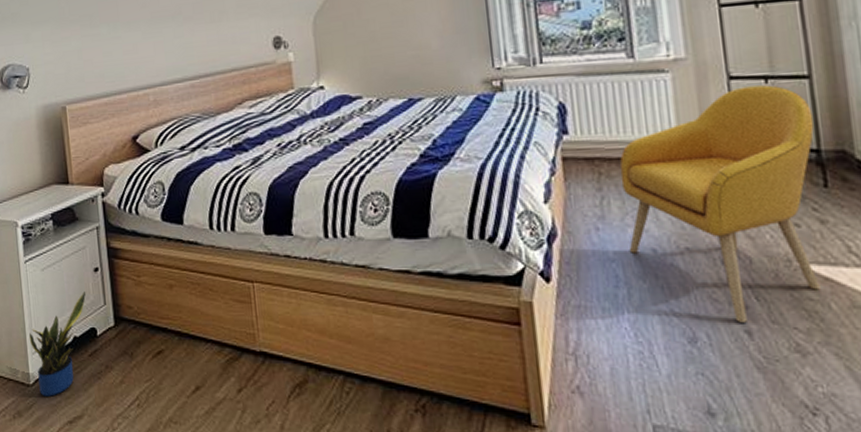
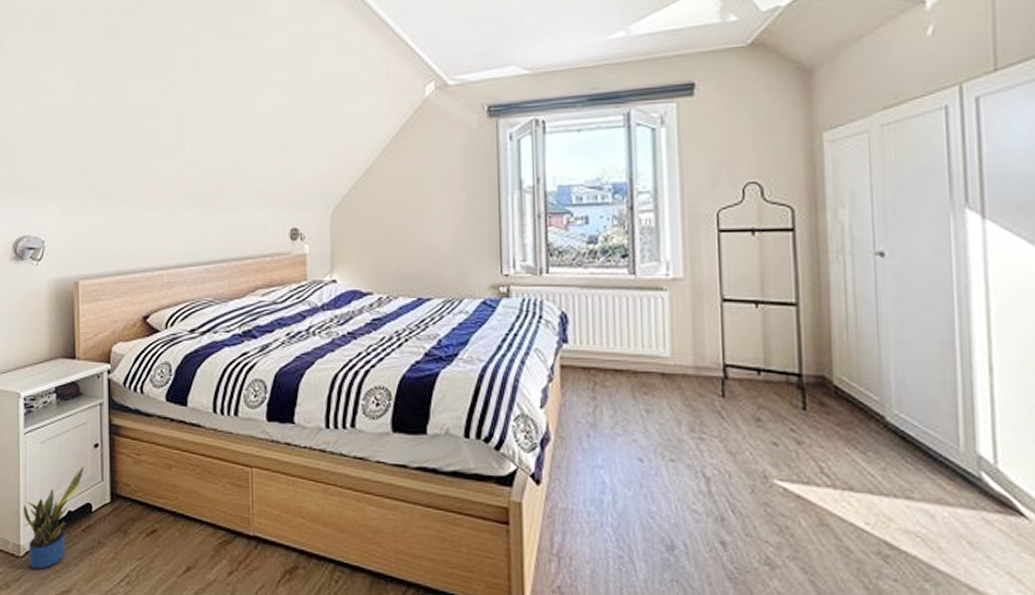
armchair: present [620,85,820,322] -> none [614,309,797,534]

